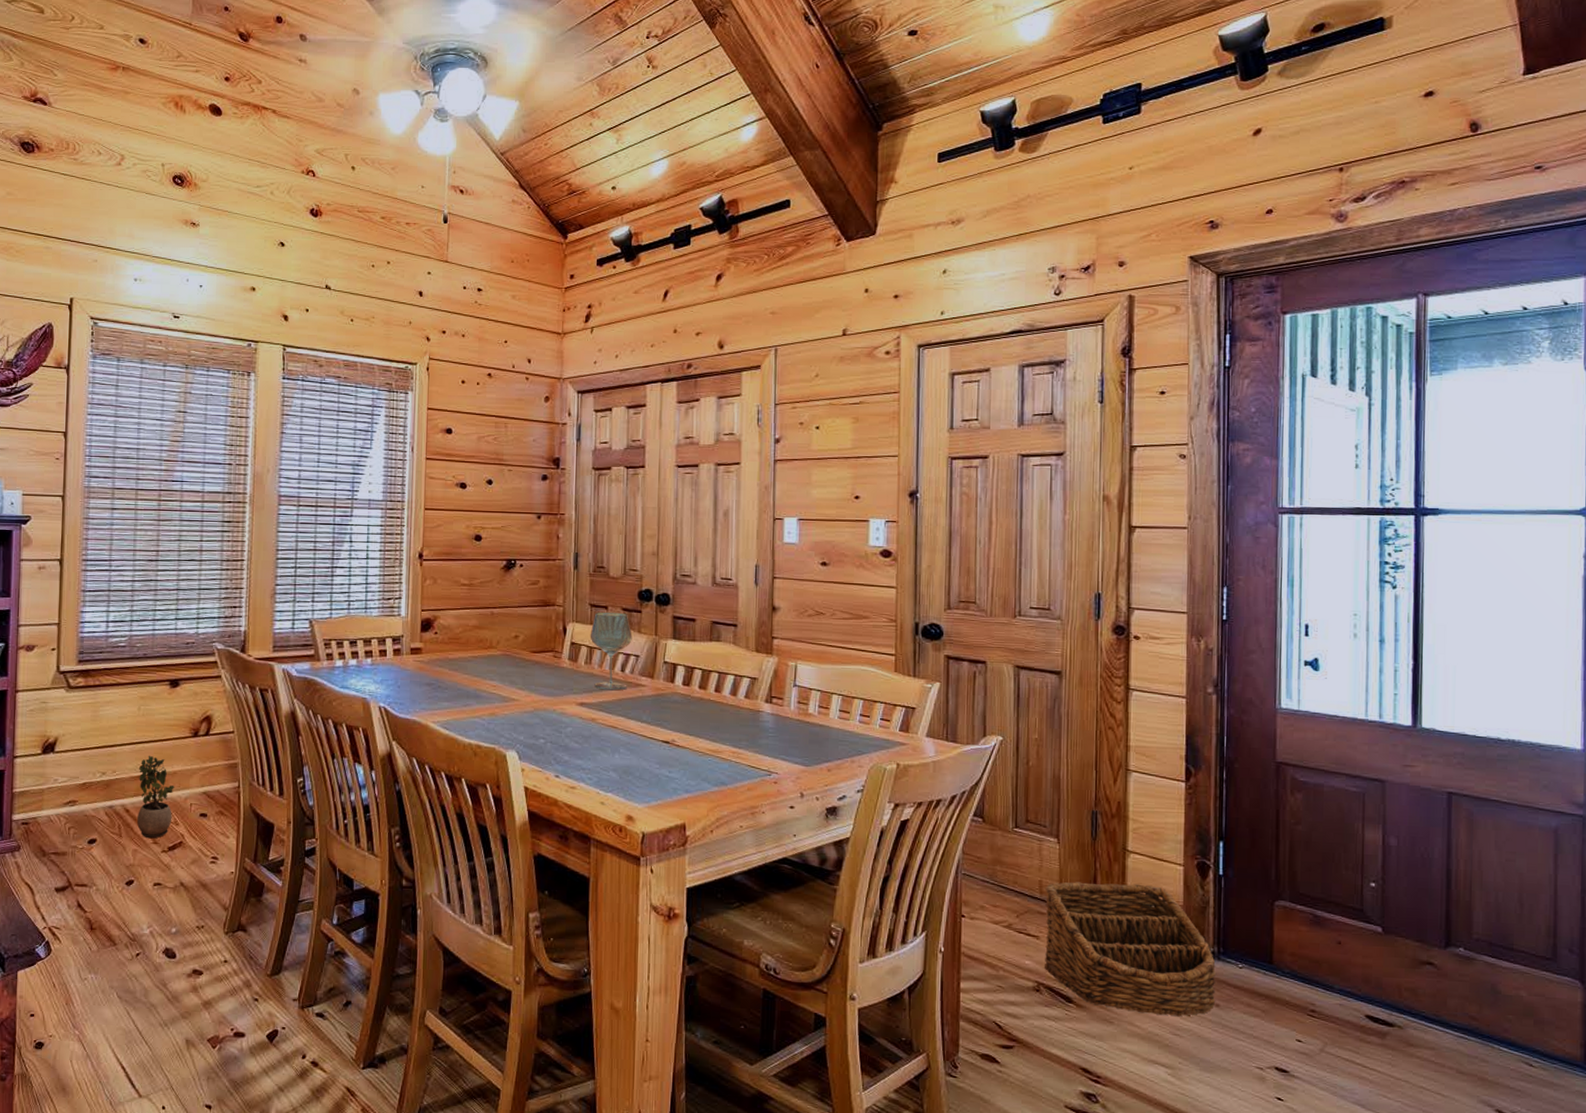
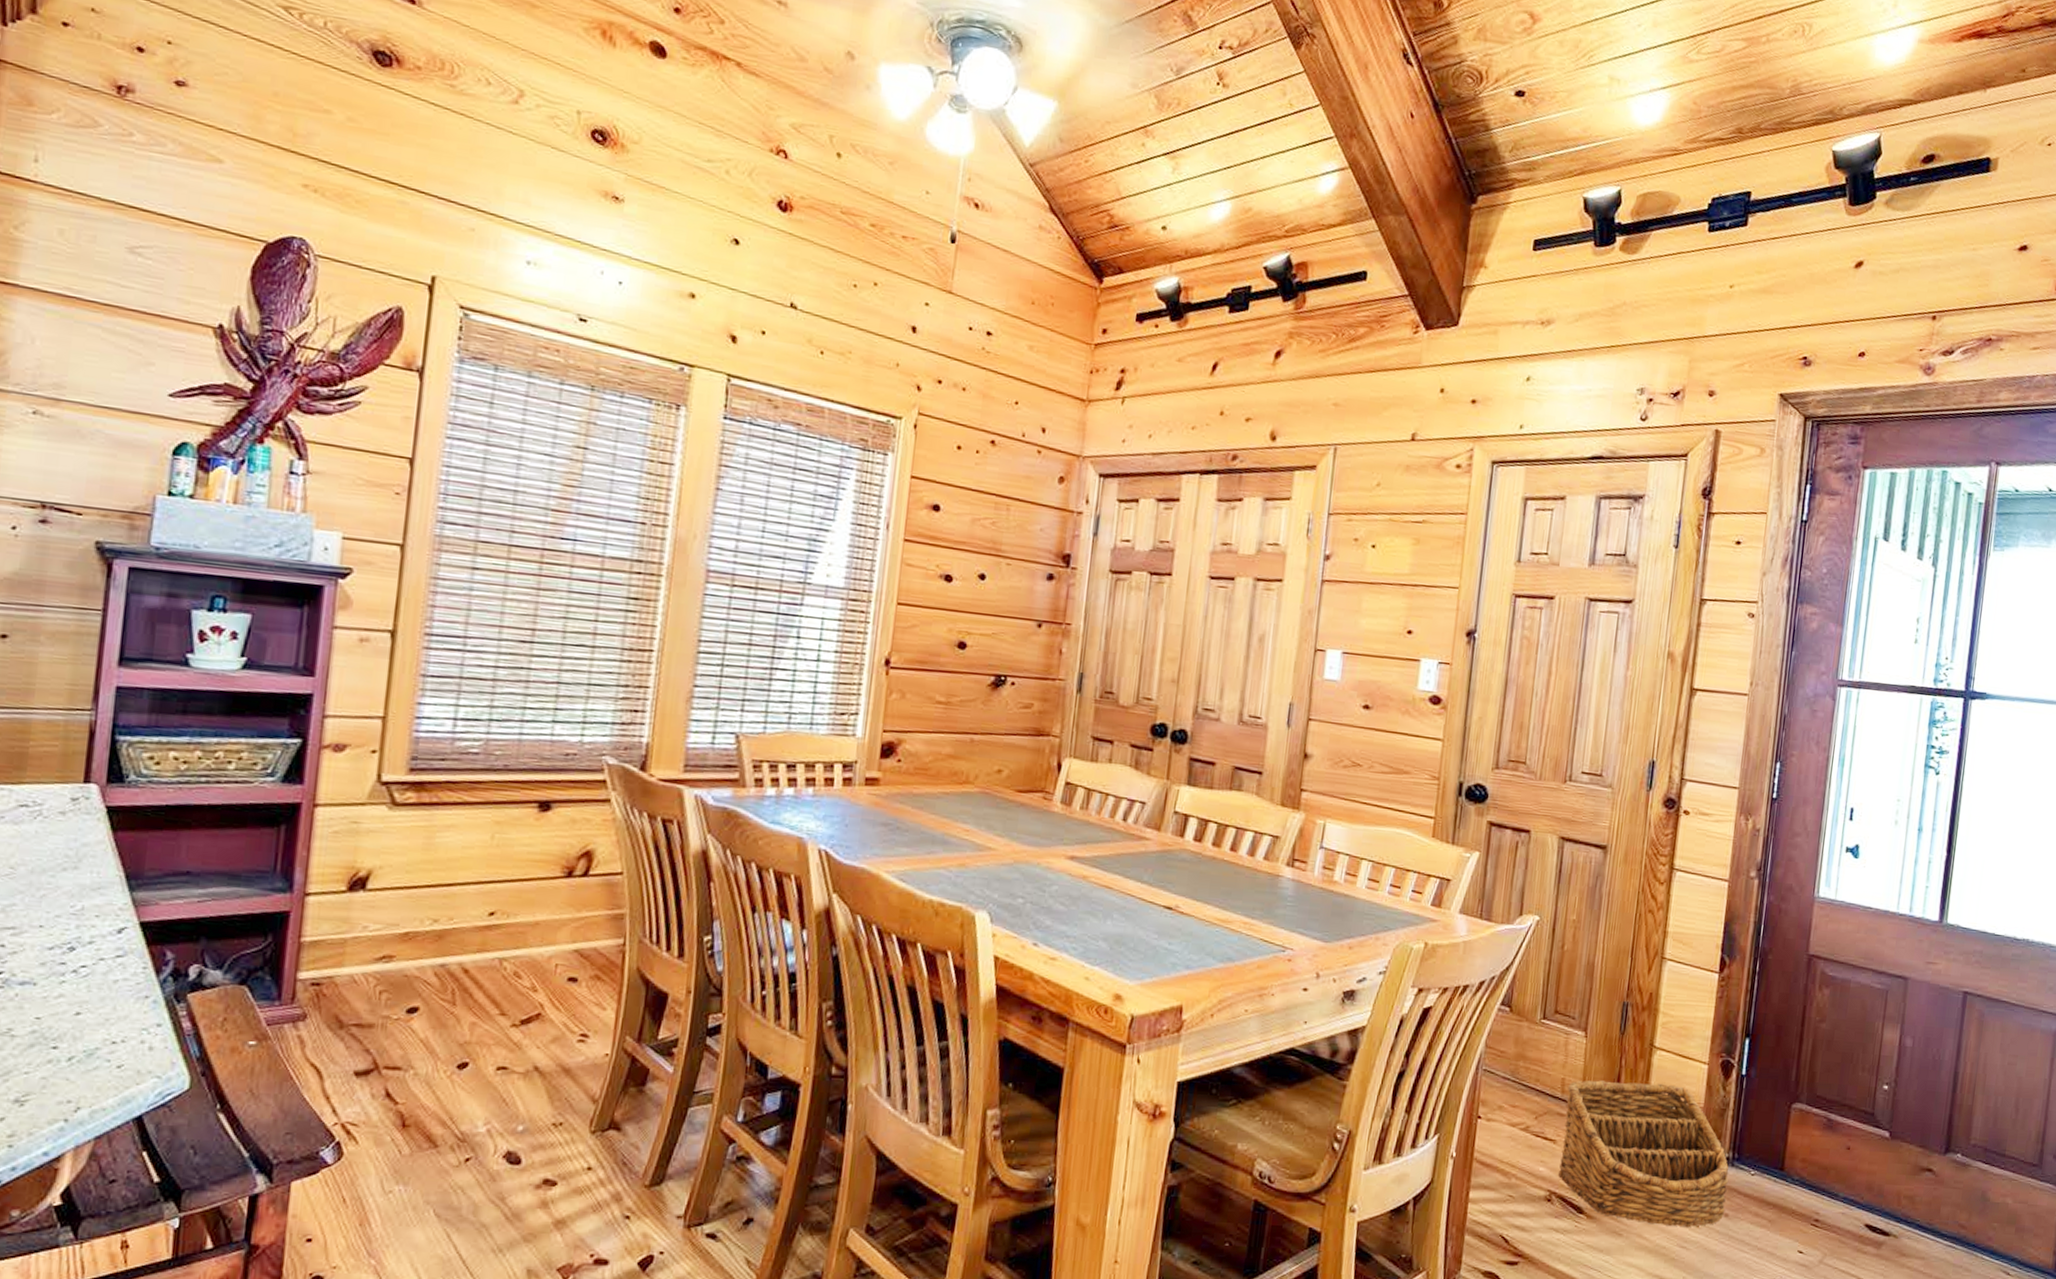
potted plant: present [137,755,174,839] -> none [479,899,535,1009]
wine glass: present [590,611,632,691] -> none [1088,747,1140,844]

